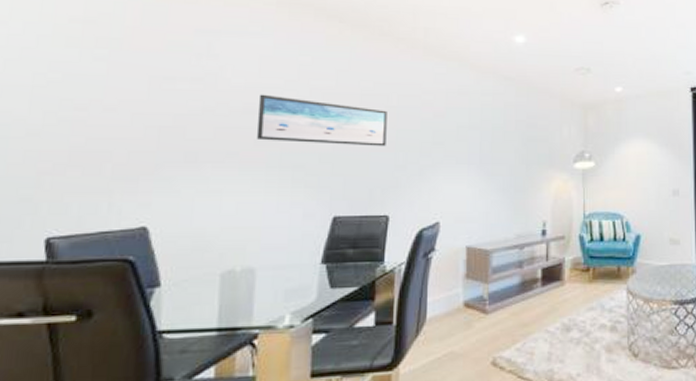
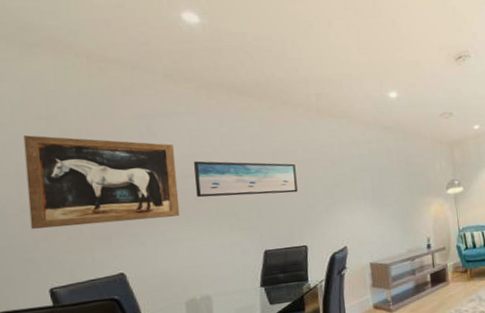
wall art: none [36,40,238,161] -> present [23,135,180,229]

